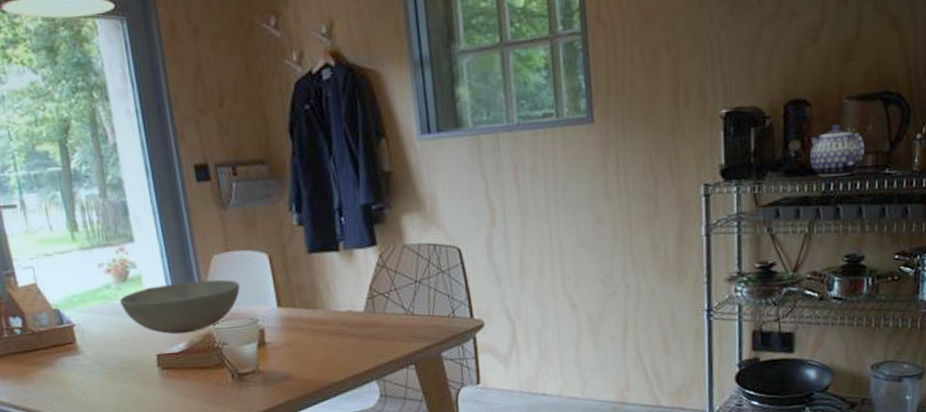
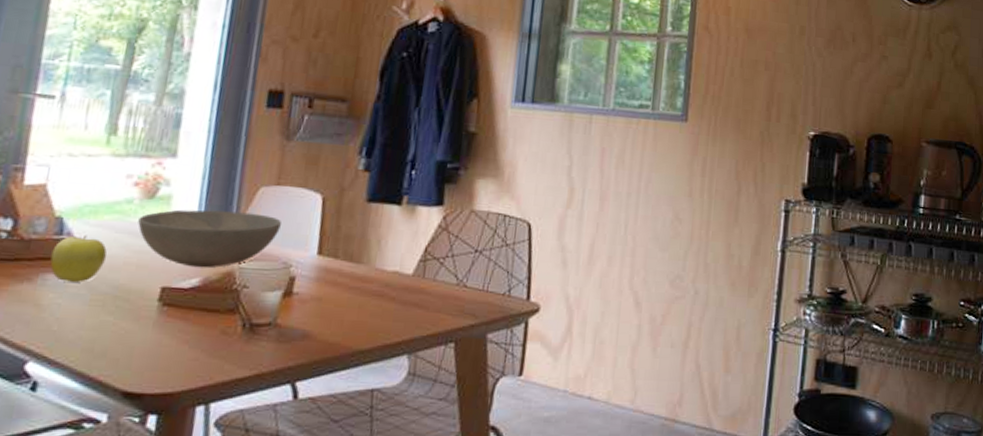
fruit: none [60,321,105,362] -> present [49,234,108,282]
teapot: present [809,124,865,178] -> none [887,164,939,216]

